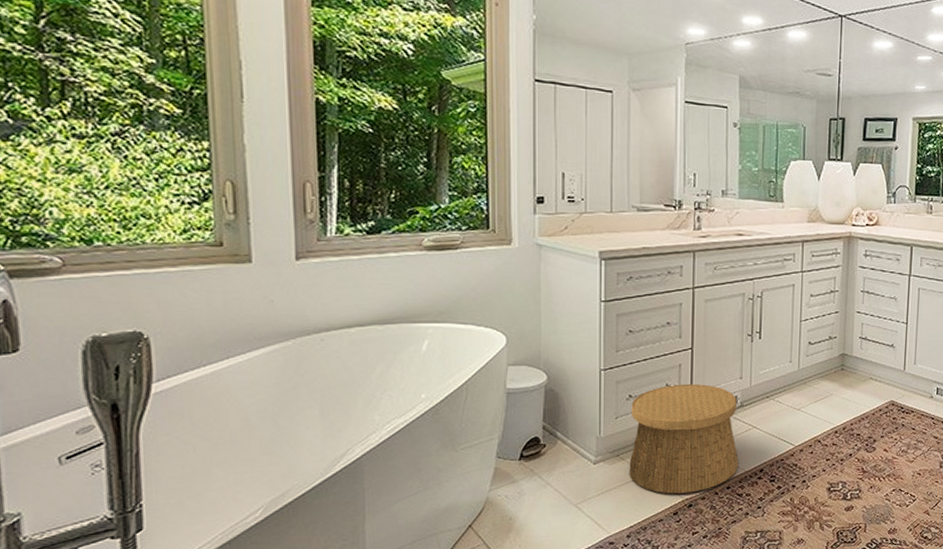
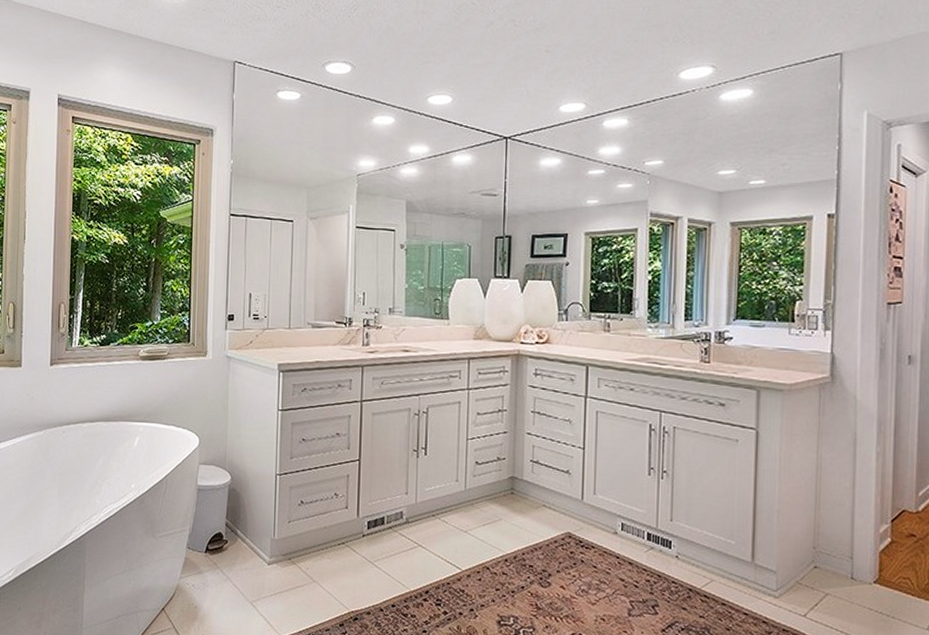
basket: present [629,383,739,494] -> none [299,494,404,606]

